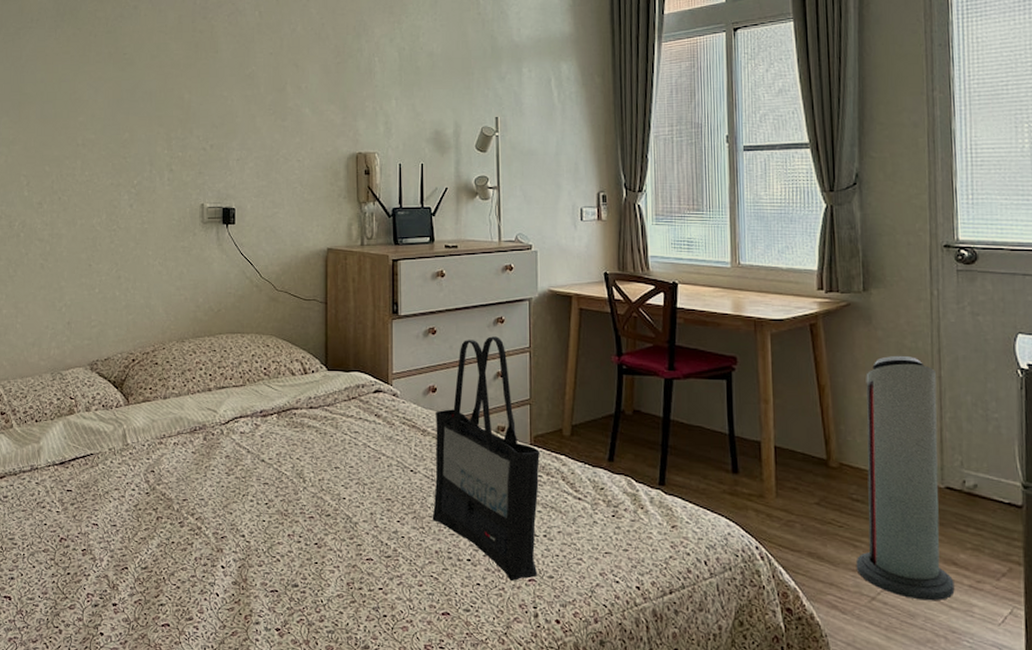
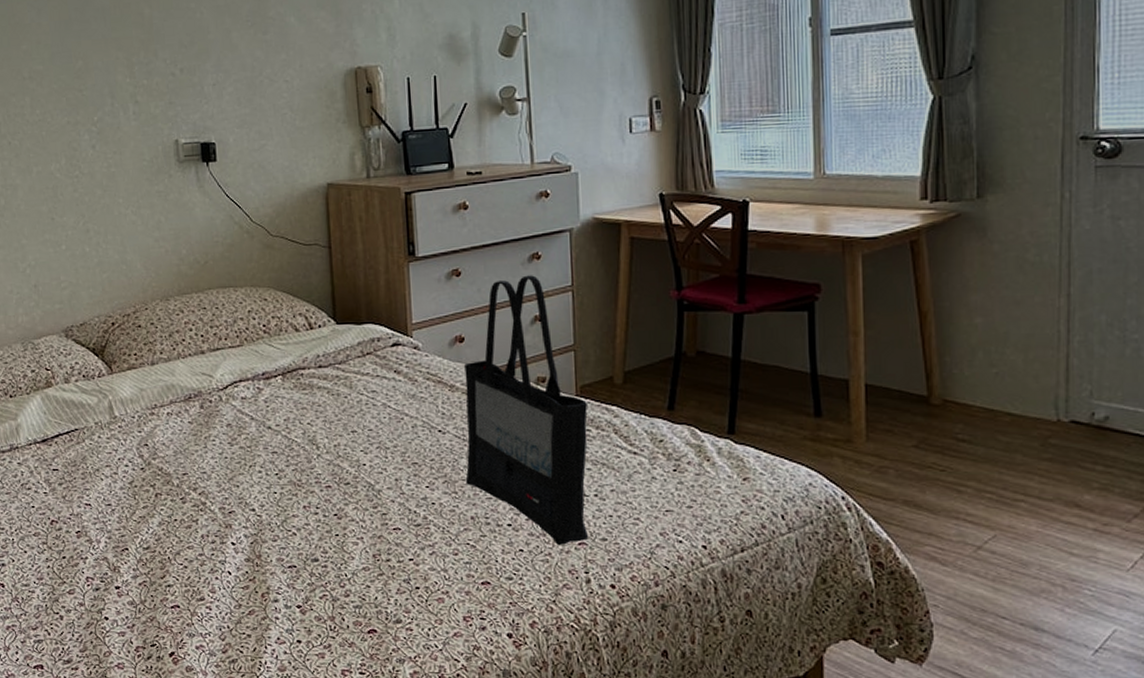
air purifier: present [855,355,955,601] -> none [959,271,1076,548]

